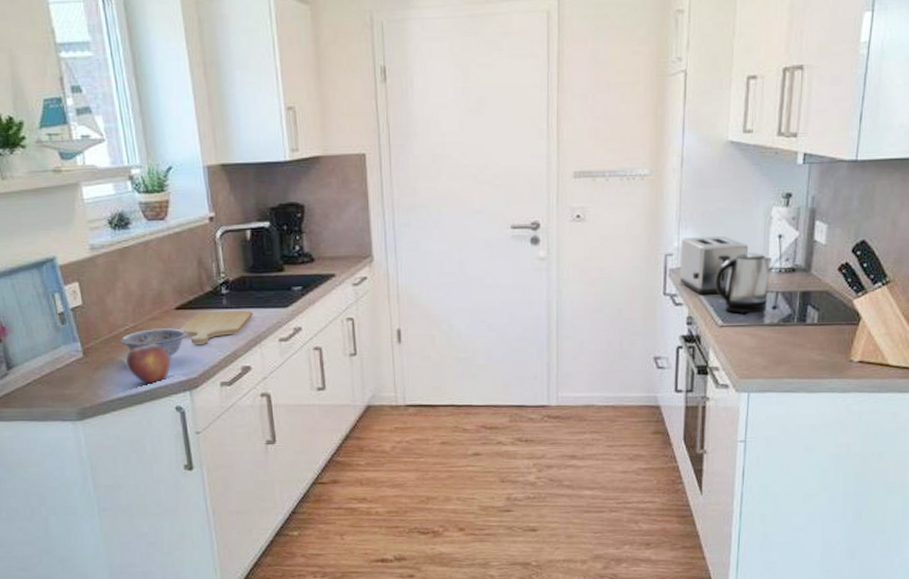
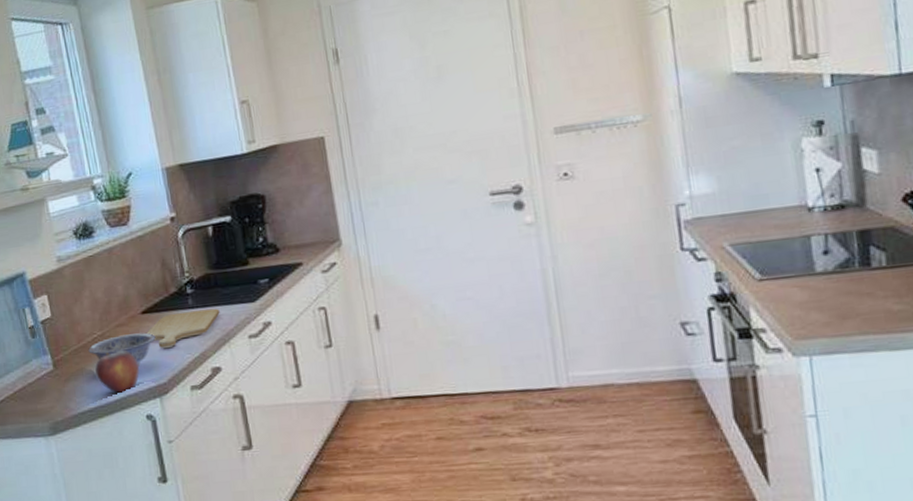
toaster: present [679,236,749,294] -> none [693,177,780,246]
kettle: present [714,253,772,315] -> none [742,191,816,264]

